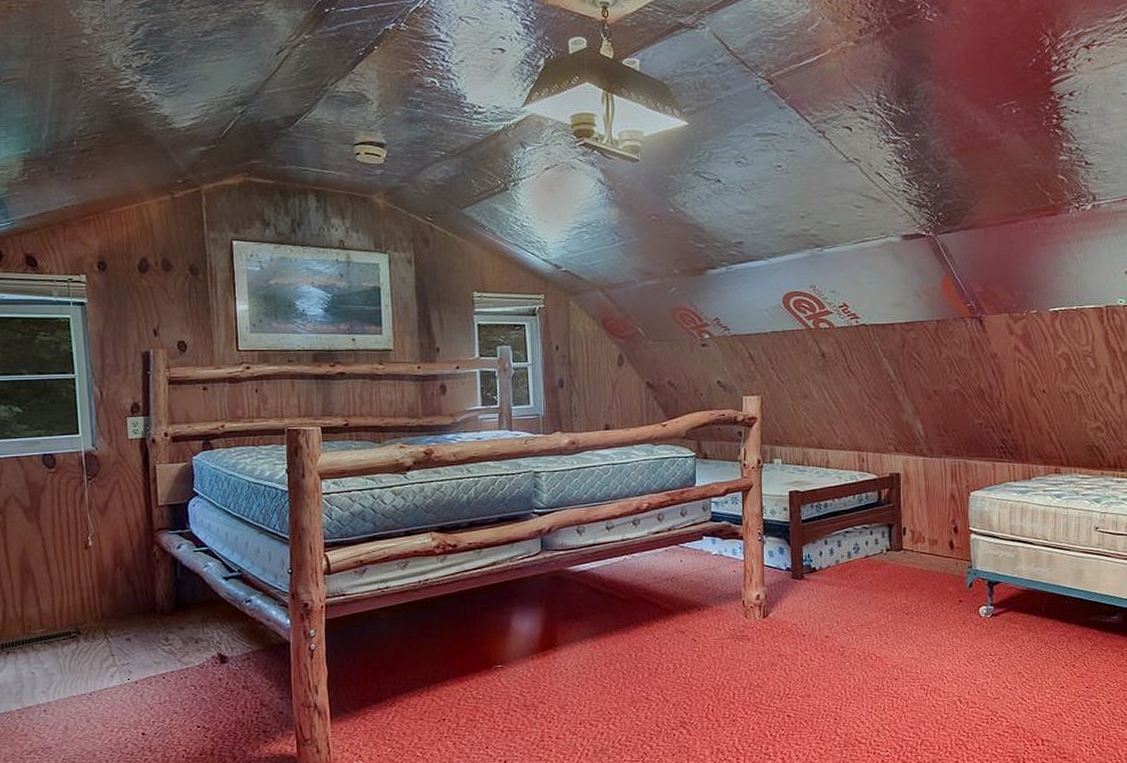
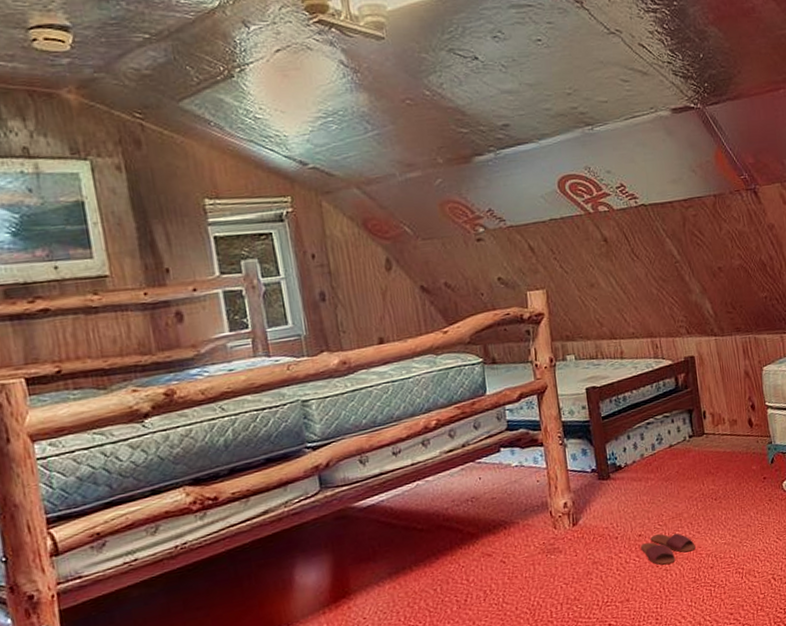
slippers: none [827,639,882,668] -> present [641,533,696,565]

